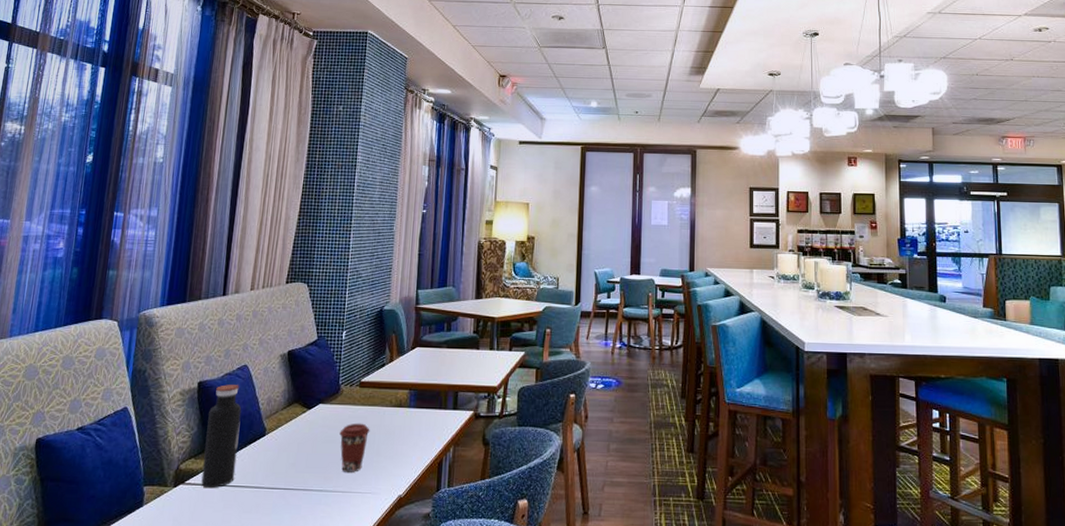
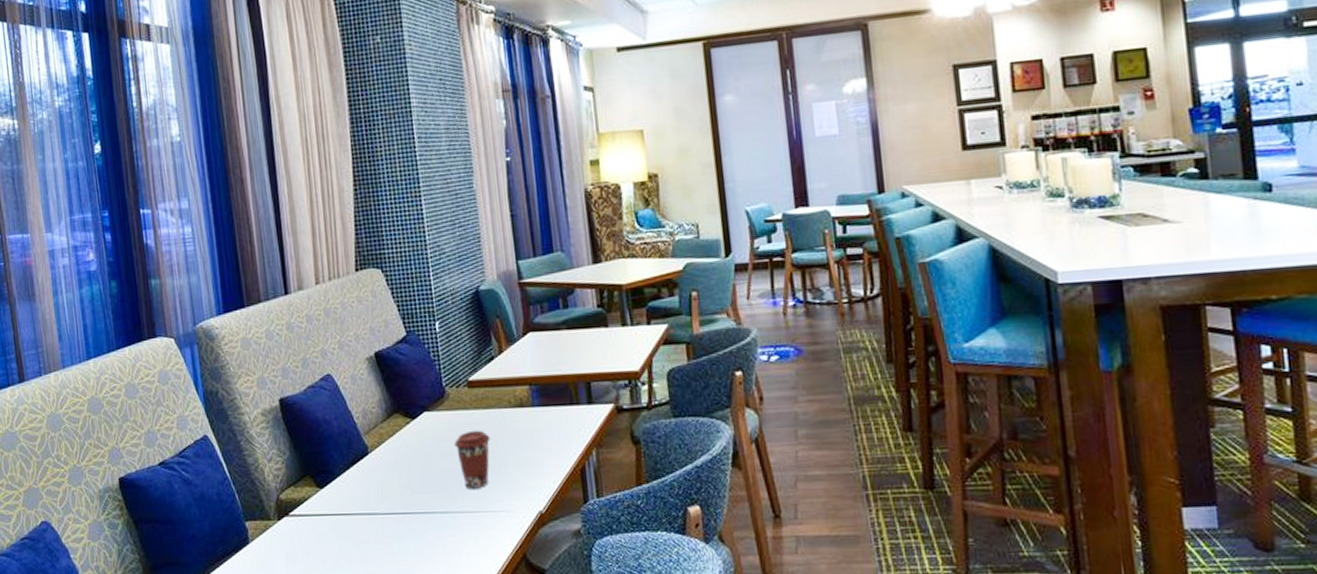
water bottle: present [201,384,242,489] -> none [298,398,344,519]

